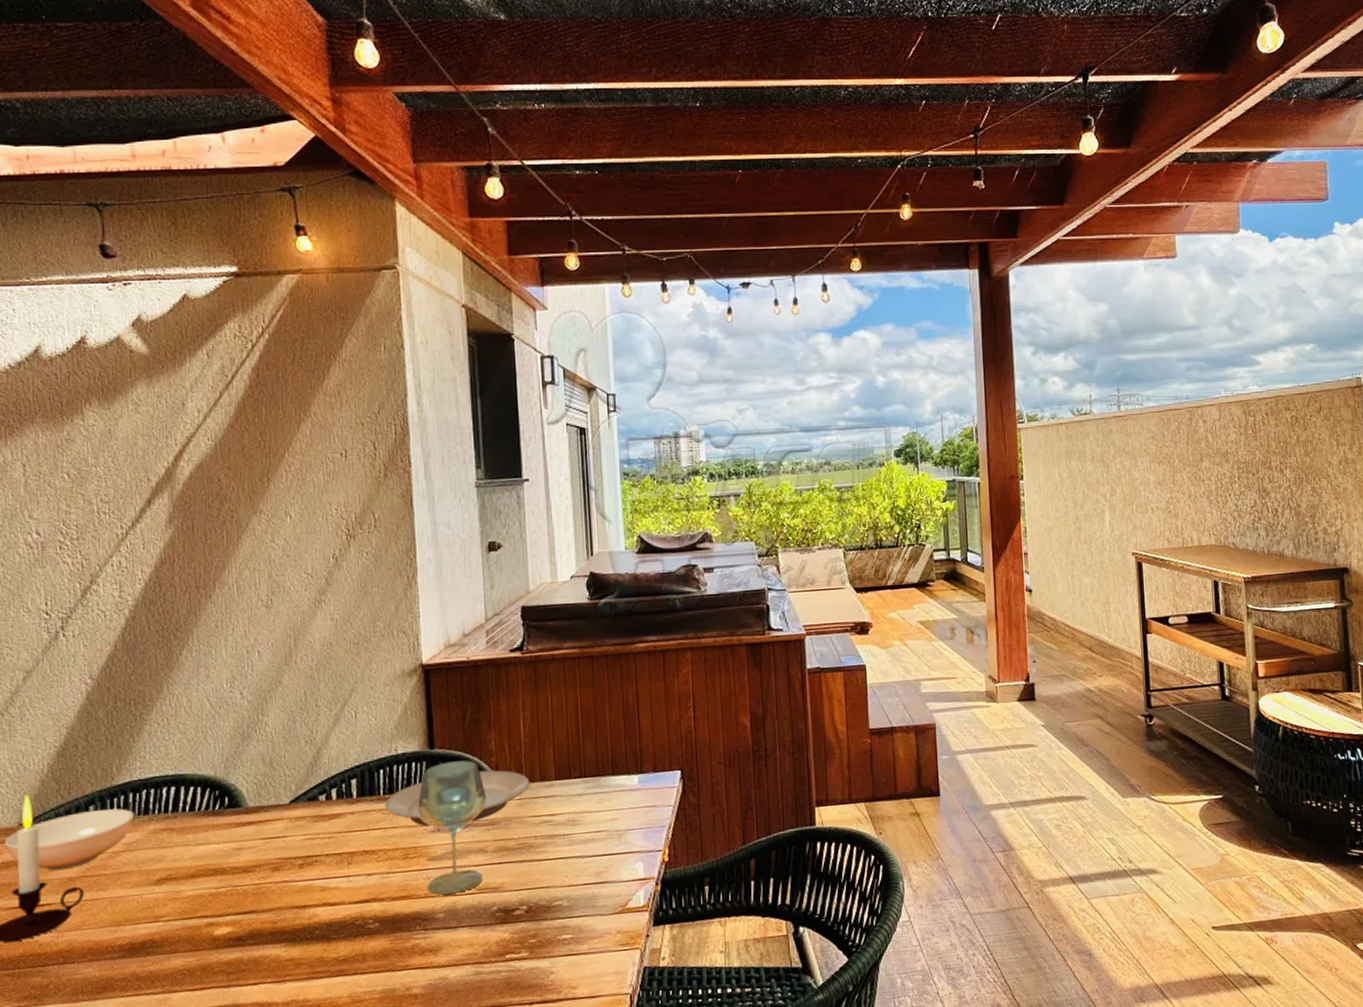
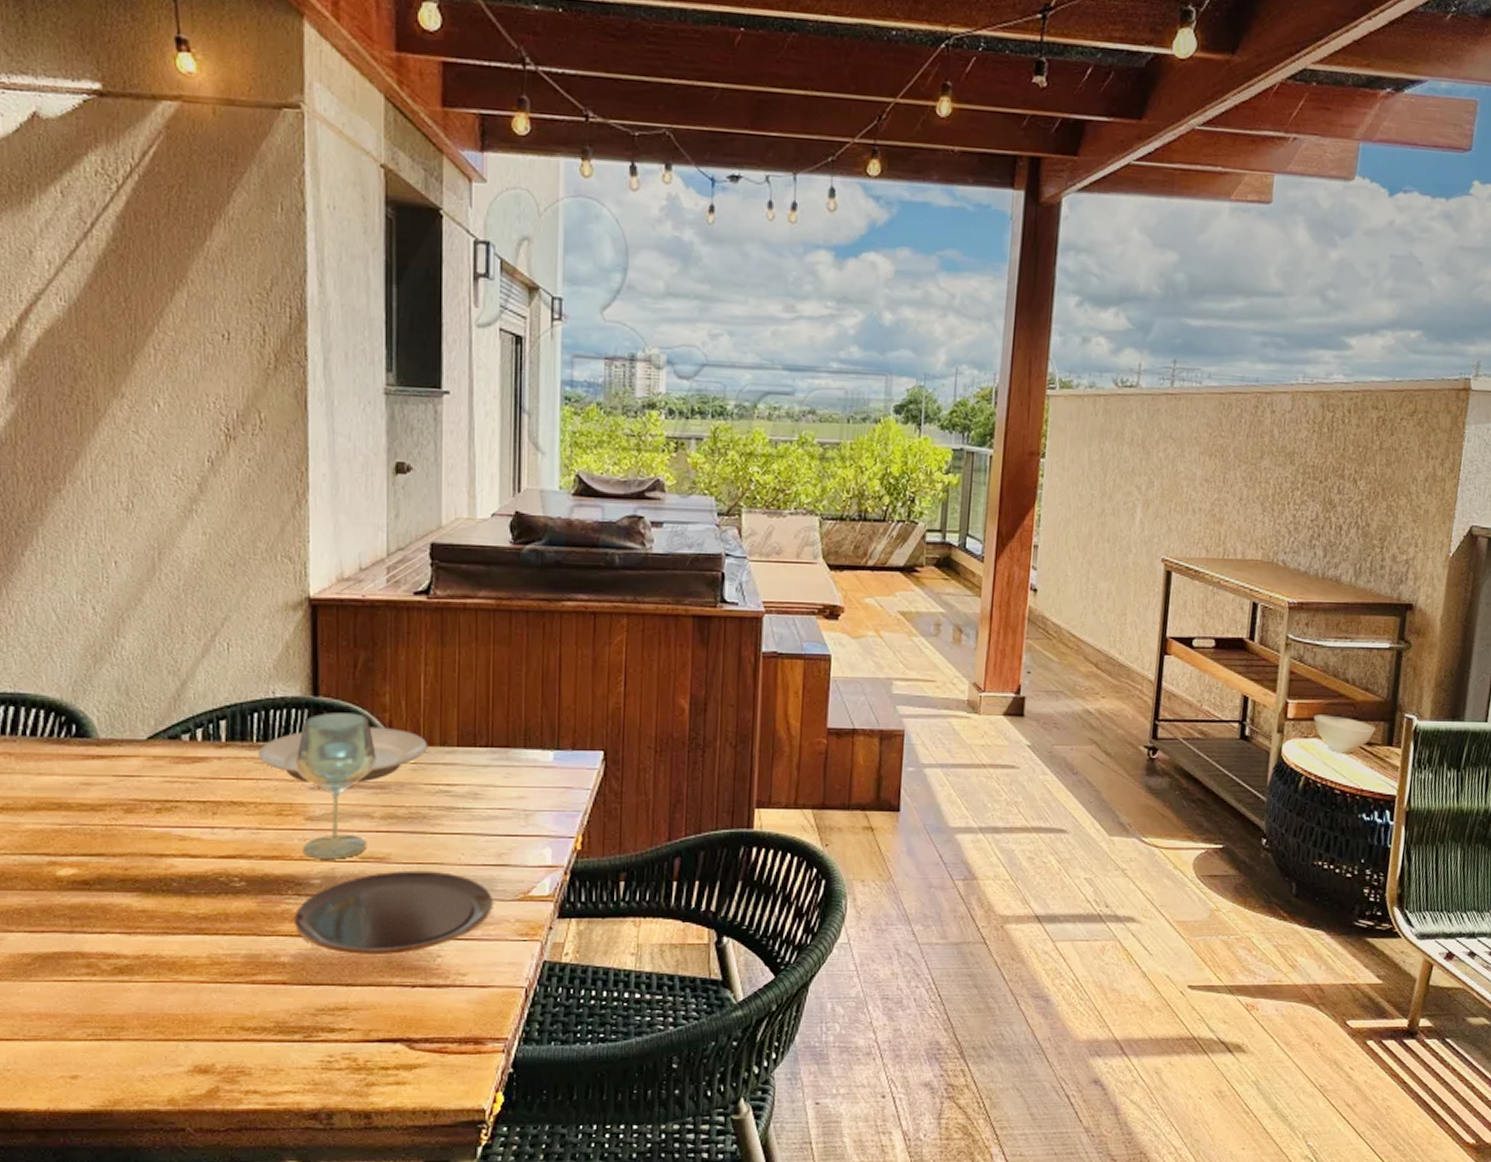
plate: none [422,894,595,980] -> present [293,870,492,955]
bowl: none [1280,670,1336,703] -> present [1313,715,1377,753]

